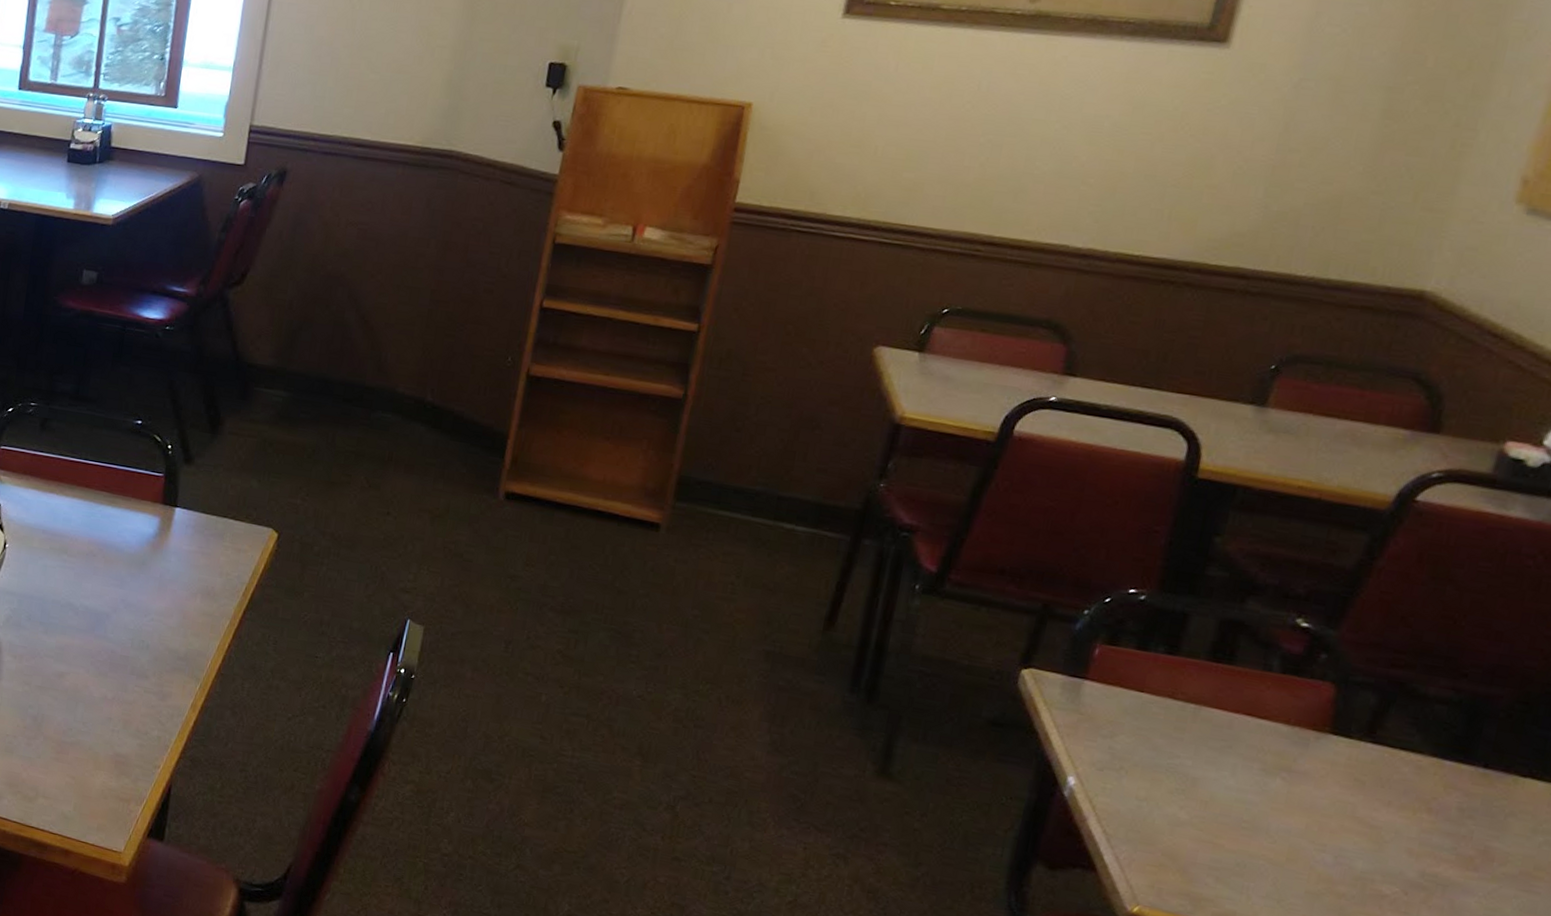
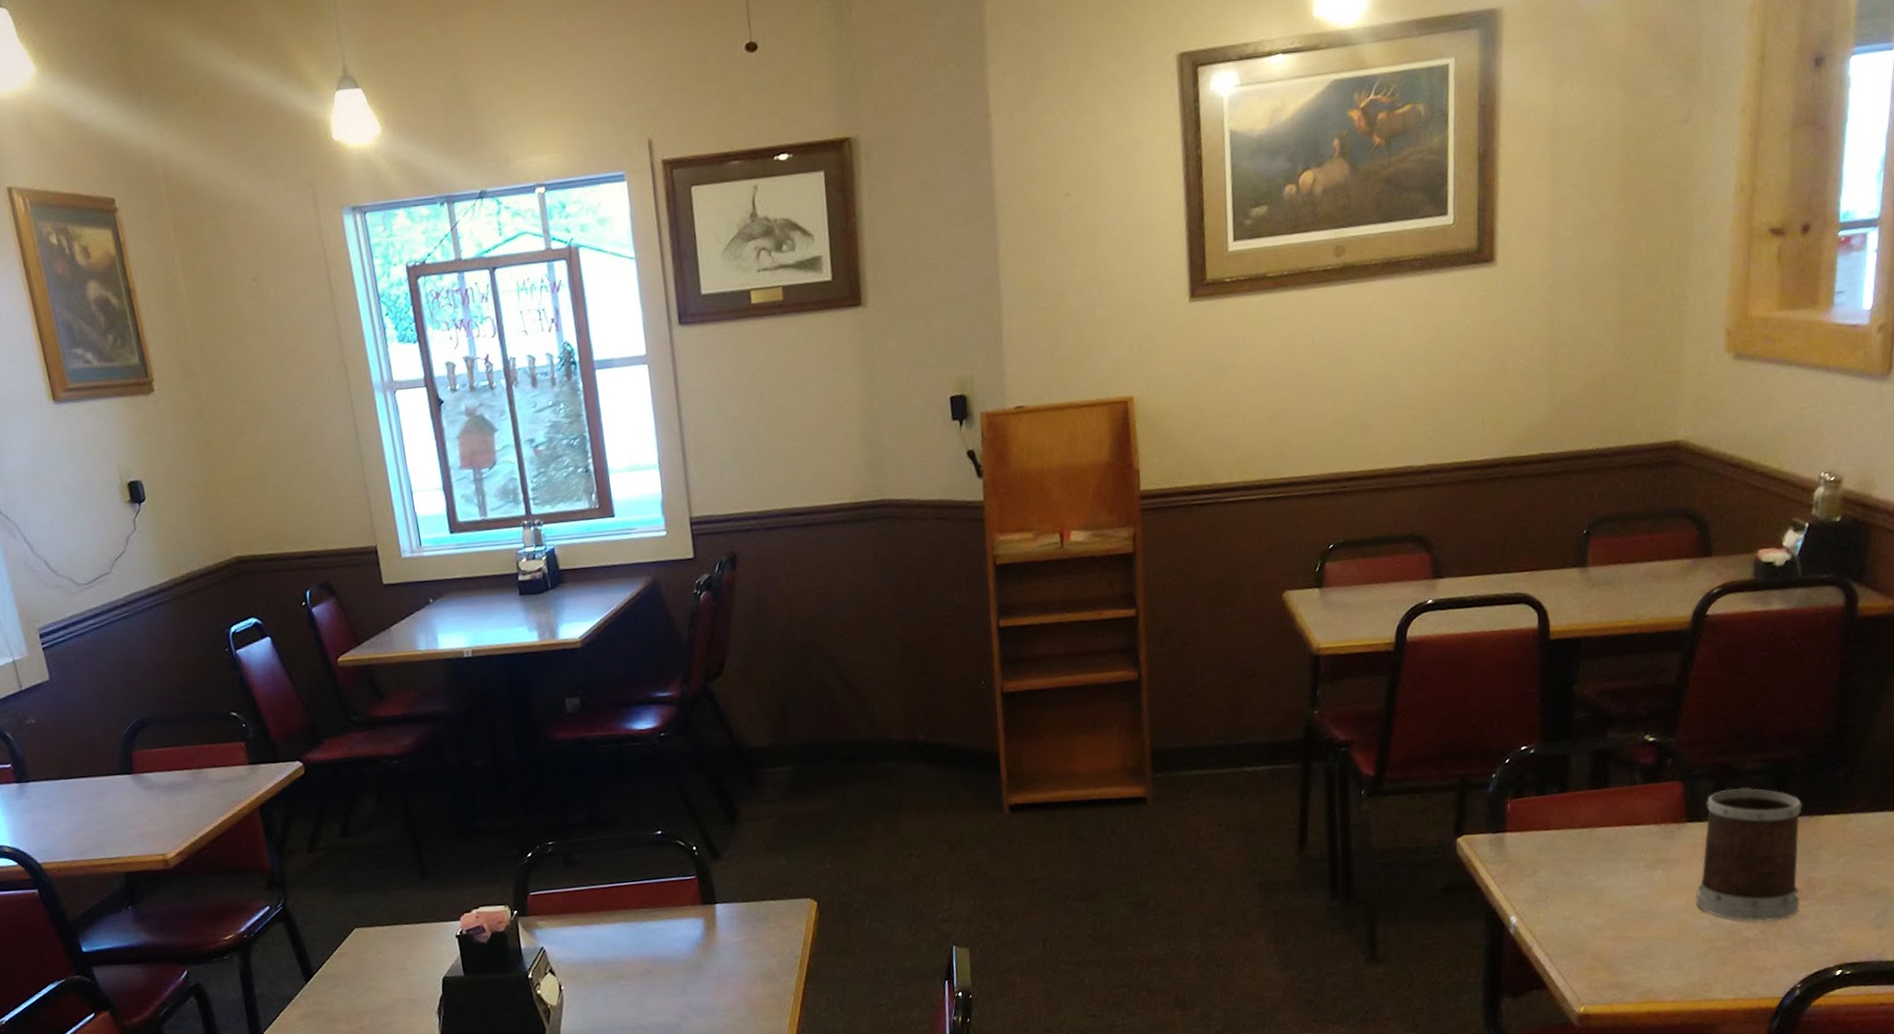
mug: none [1320,709,1499,886] -> present [1695,787,1803,921]

